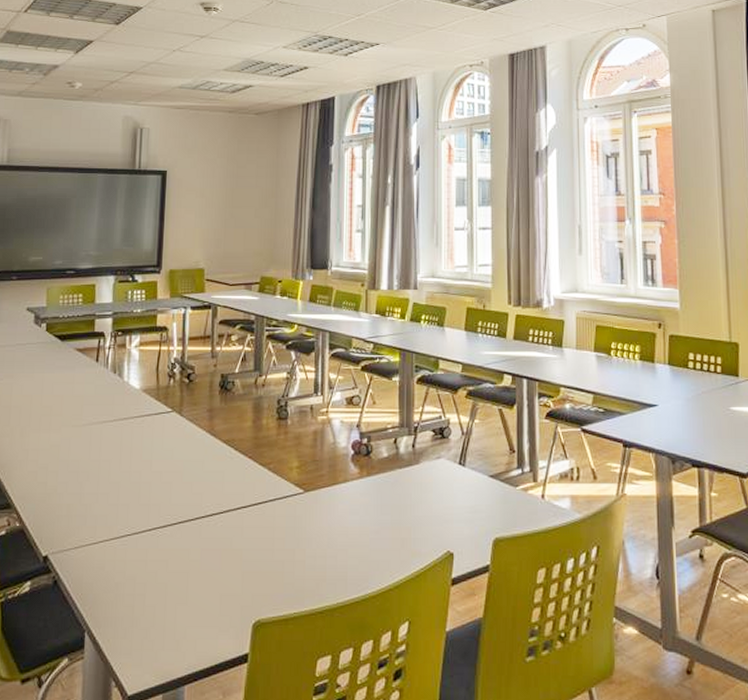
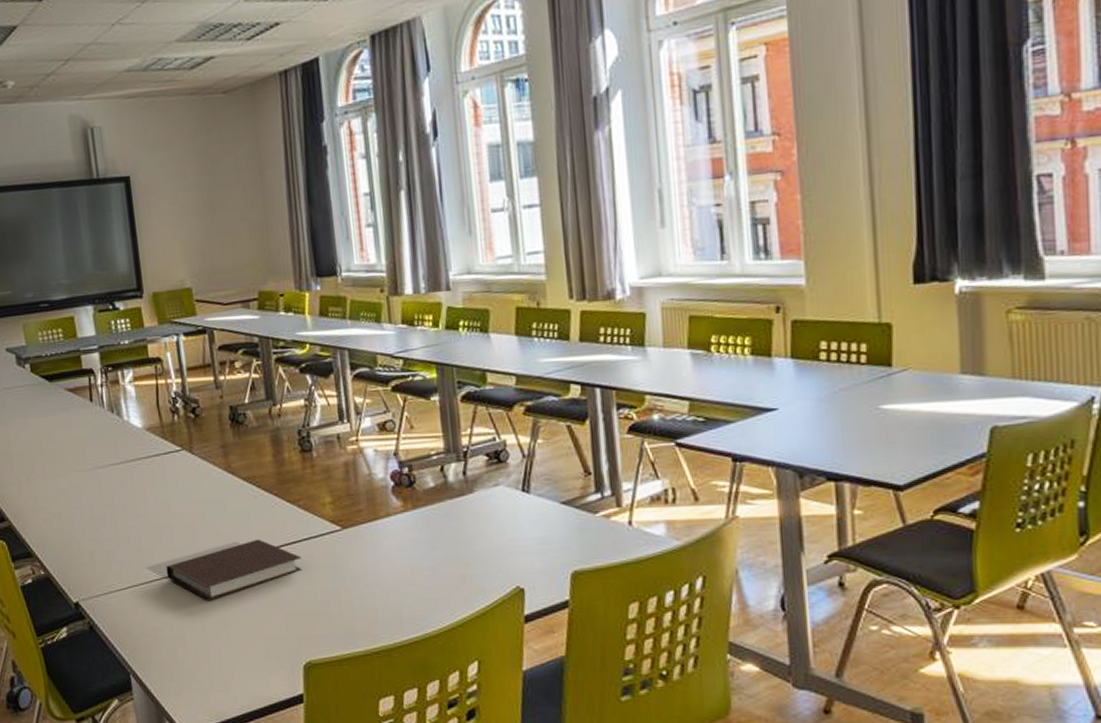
notebook: none [138,498,265,557] -> present [166,539,303,600]

